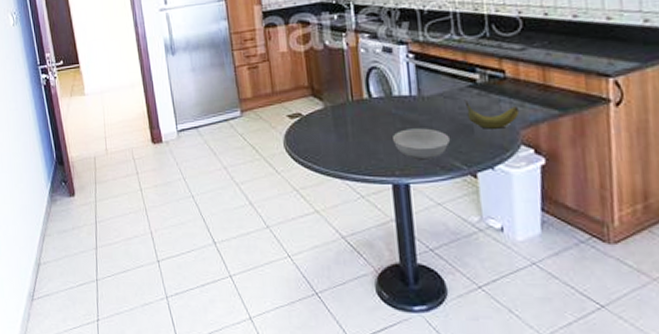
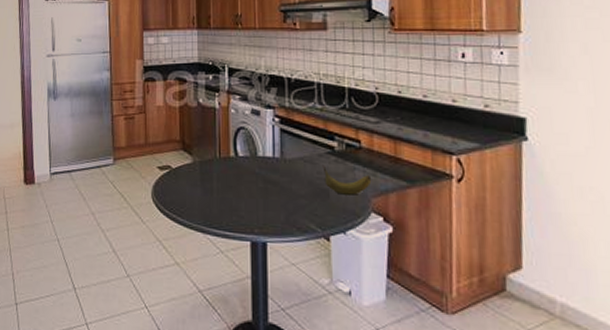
bowl: present [393,128,451,162] -> none [255,189,308,222]

